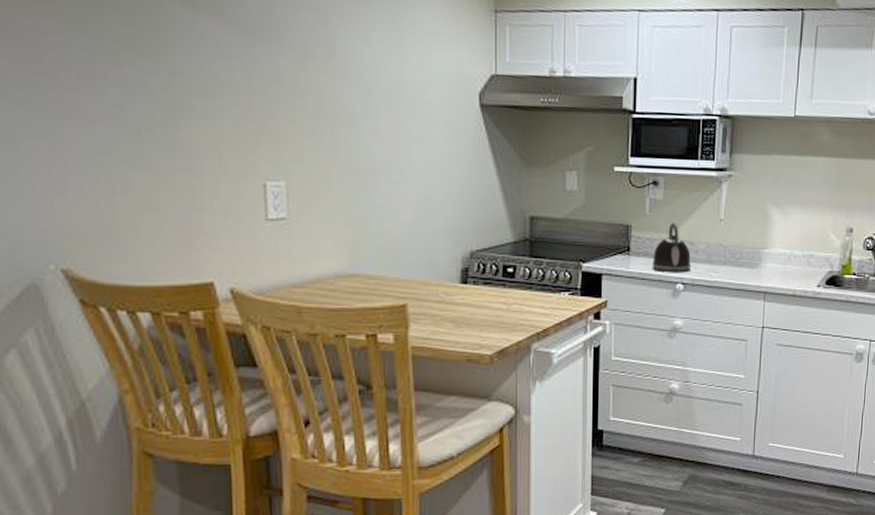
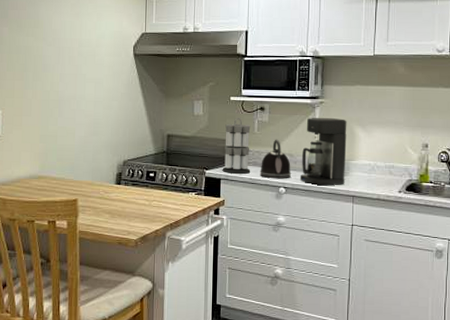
spice rack: none [604,193,641,268] -> present [222,117,251,175]
coffee maker: none [701,194,760,281] -> present [299,117,347,186]

